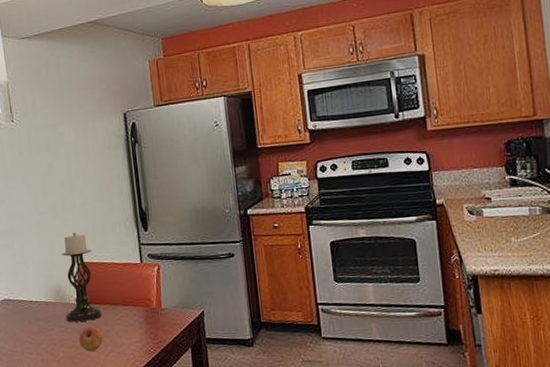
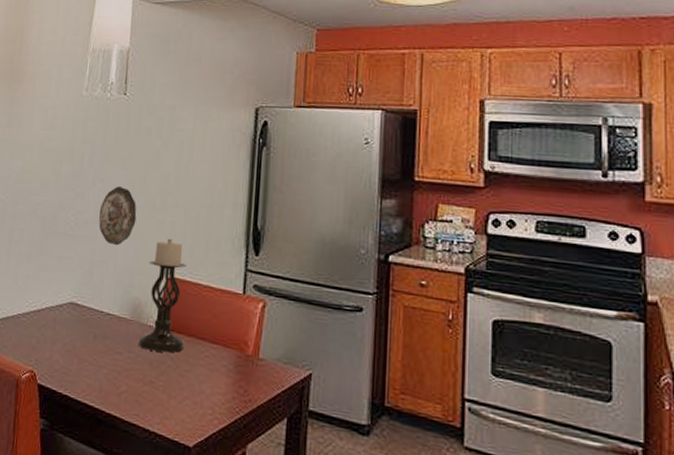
decorative plate: none [11,199,44,247] -> present [99,186,137,246]
fruit: present [79,326,104,352] -> none [149,360,180,393]

